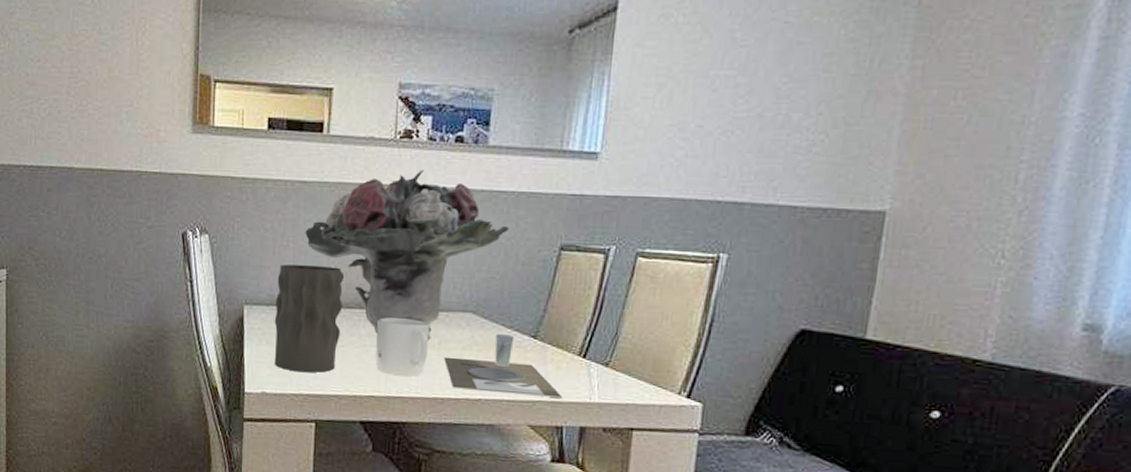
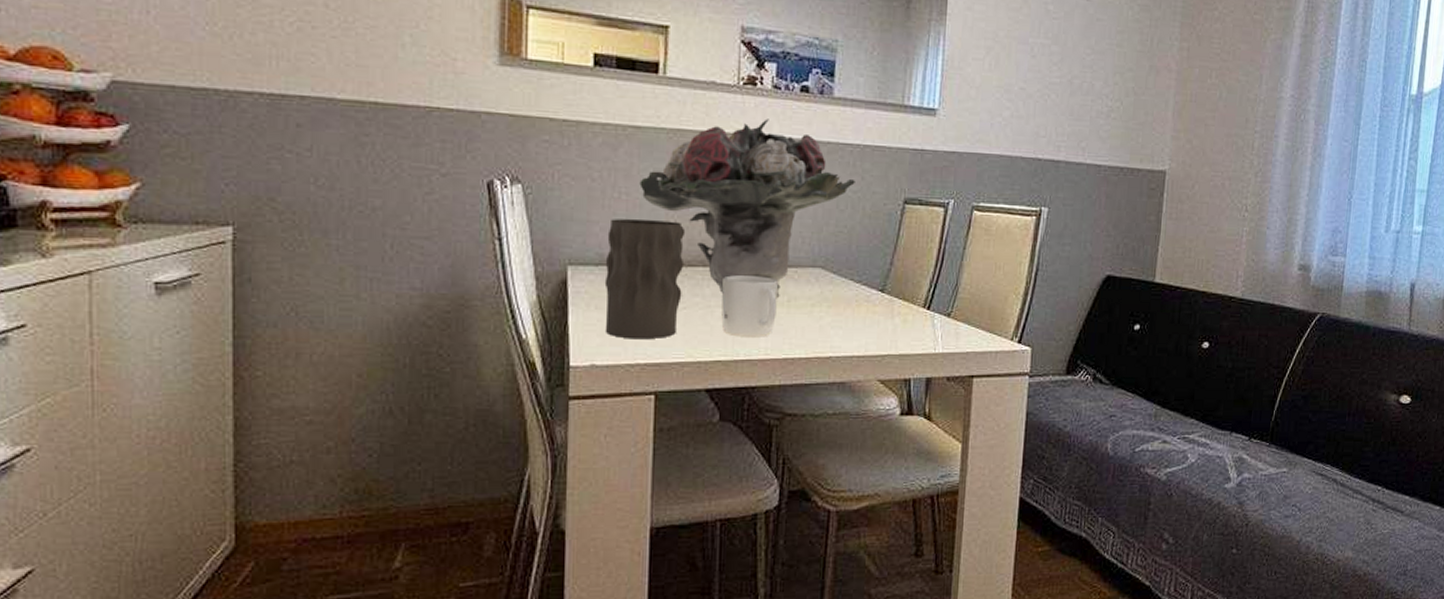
place setting: present [443,334,564,398] -> none [793,289,910,350]

